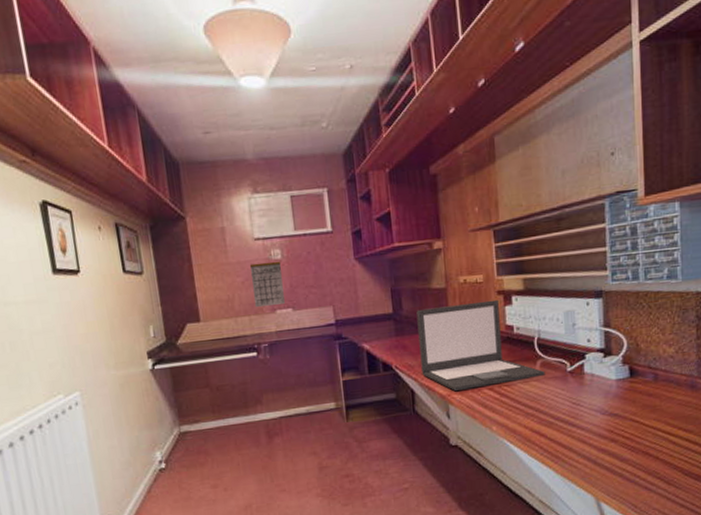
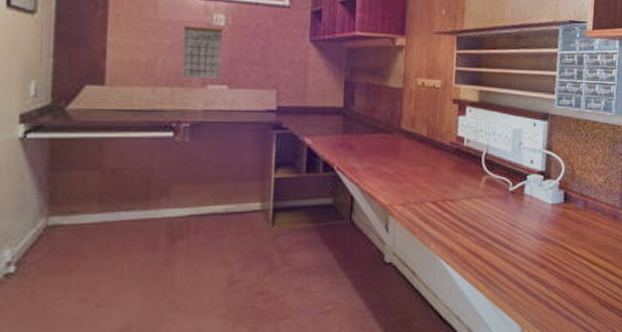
laptop: present [416,299,545,392] -> none [365,107,489,202]

